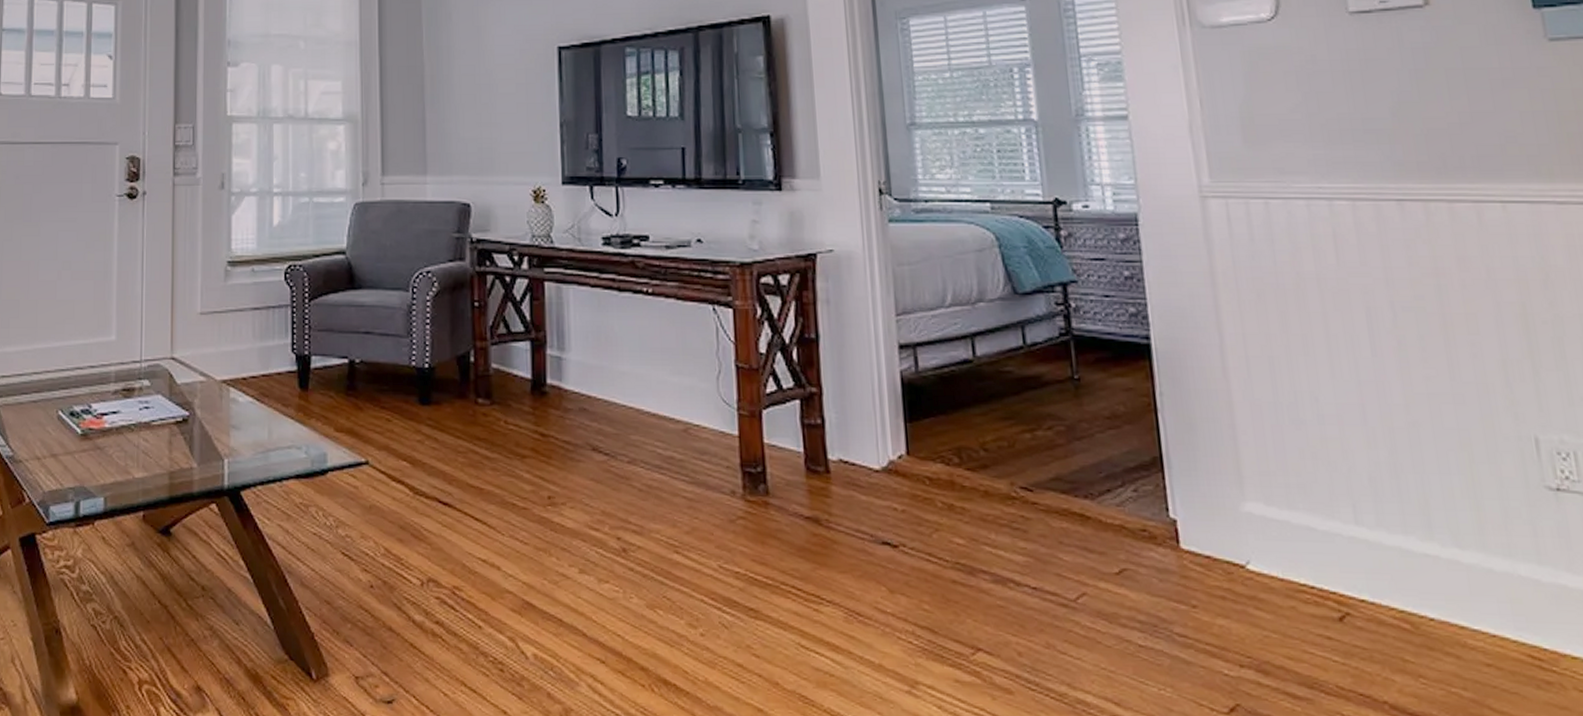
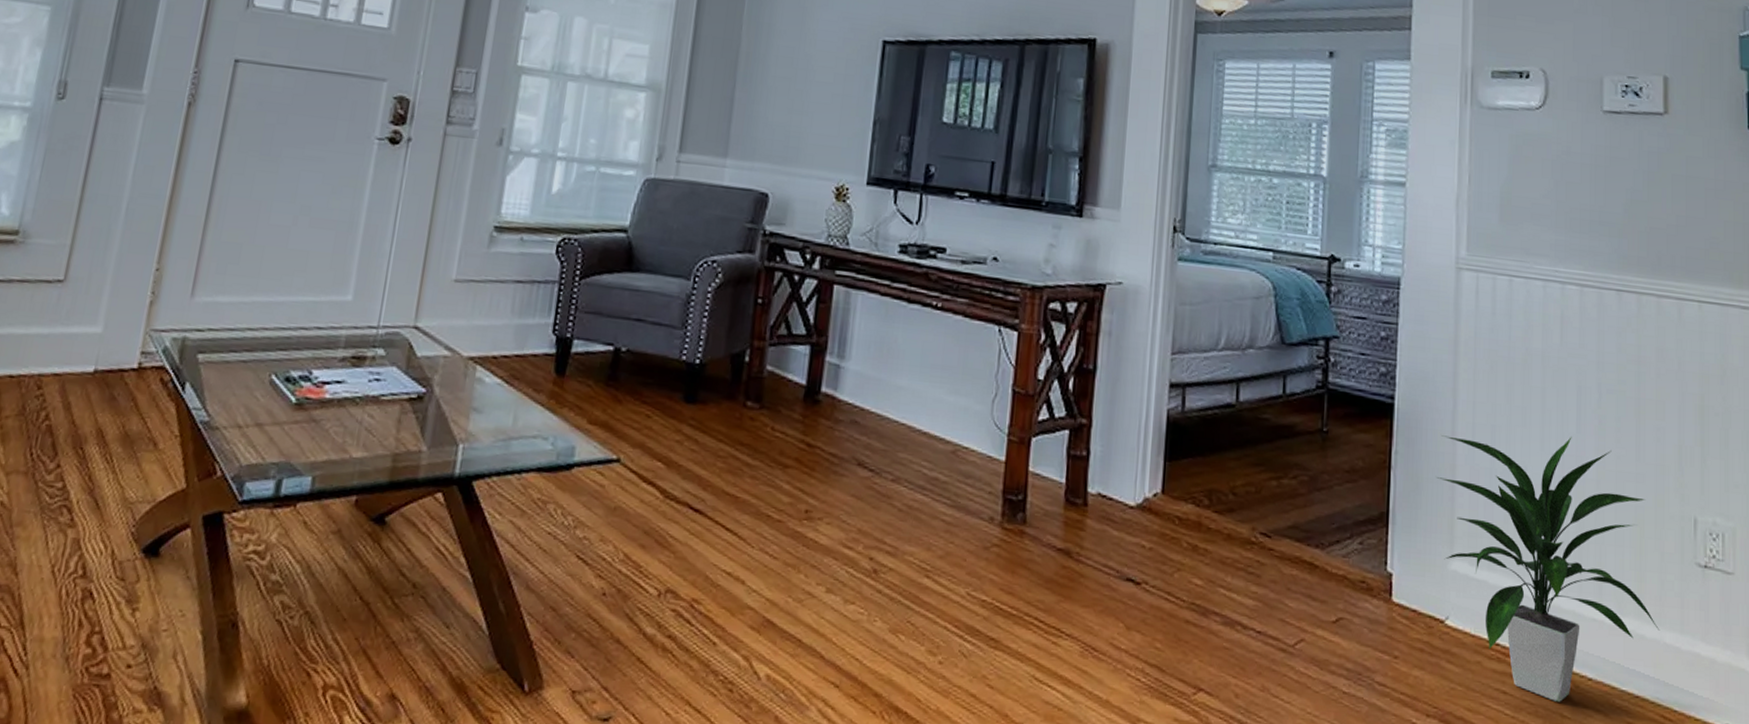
indoor plant: none [1211,361,1512,645] -> present [1436,435,1660,702]

